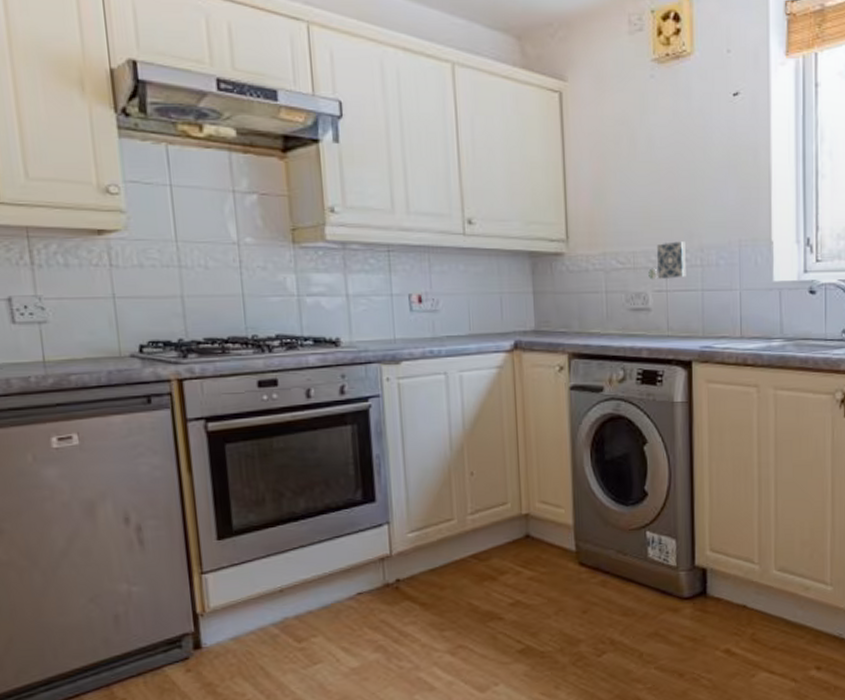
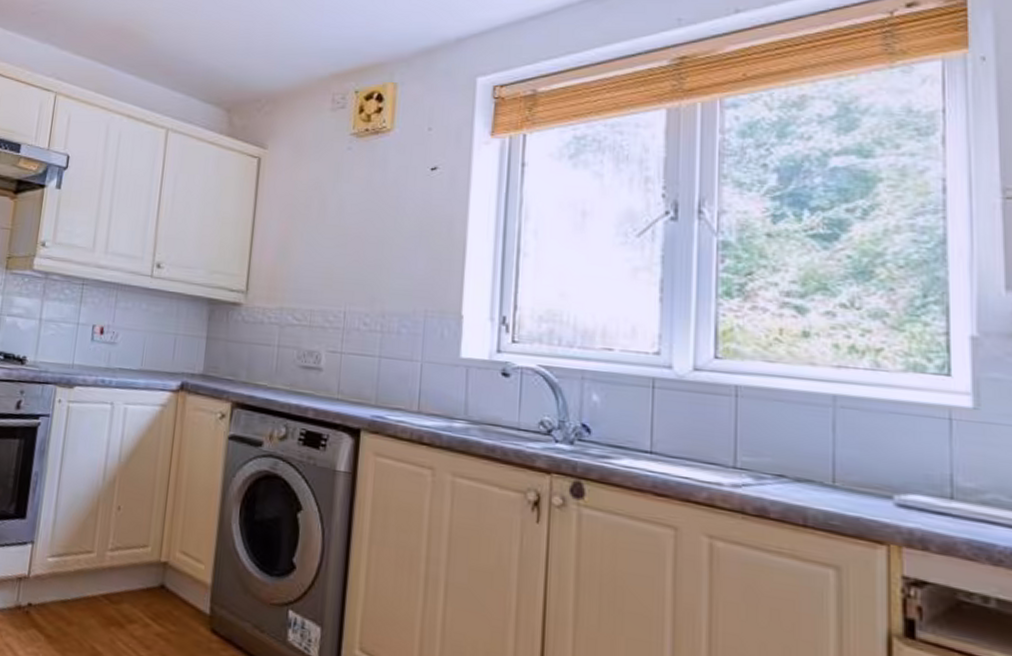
decorative tile: present [648,241,686,280] -> none [324,304,366,341]

